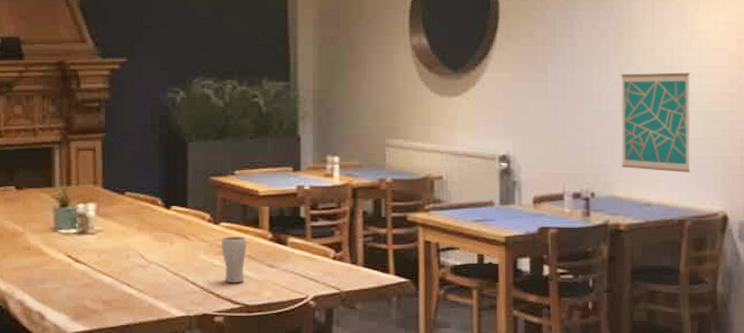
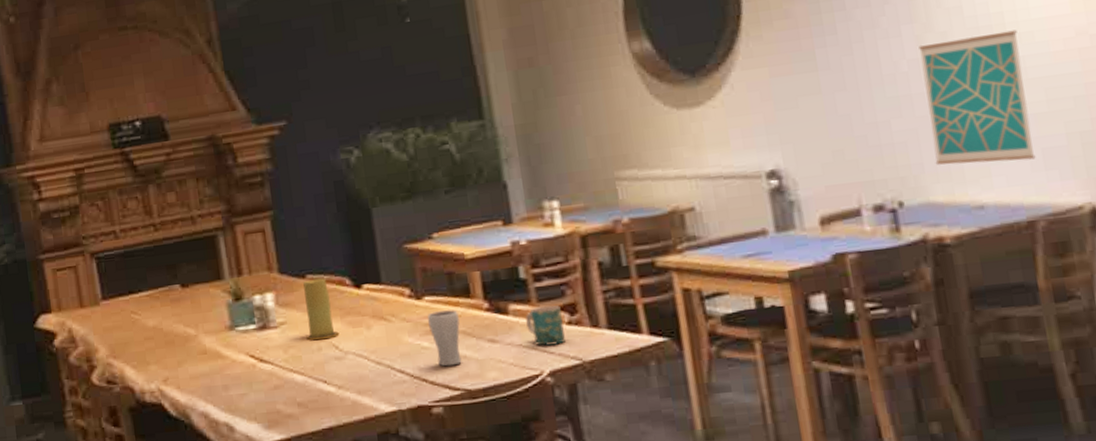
candle: none [118,196,147,249] -> present [303,278,340,341]
mug: none [300,241,329,276] -> present [525,305,565,347]

